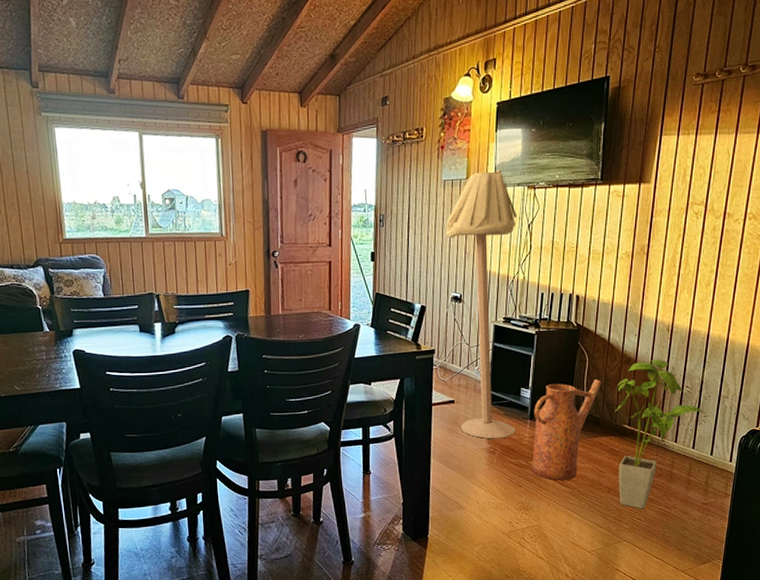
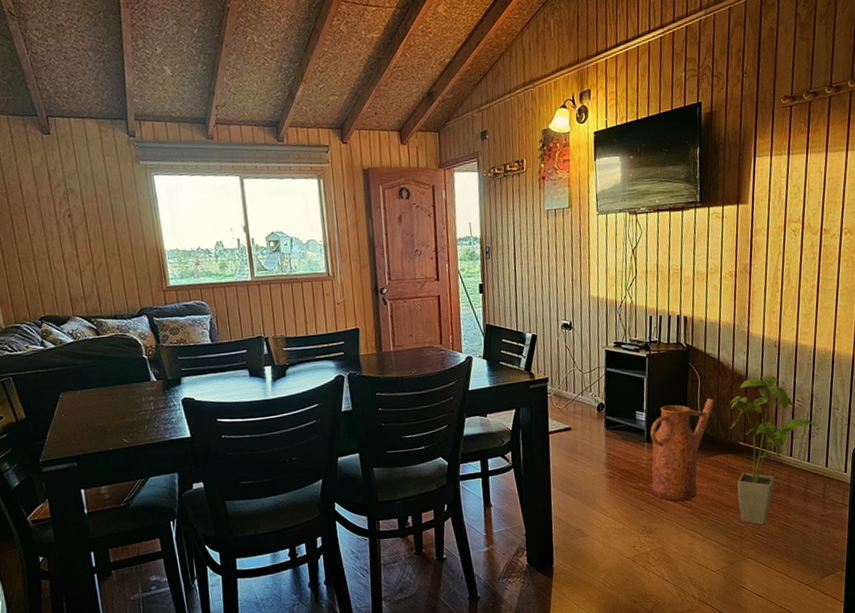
floor lamp: present [446,168,518,439] -> none [551,196,633,465]

